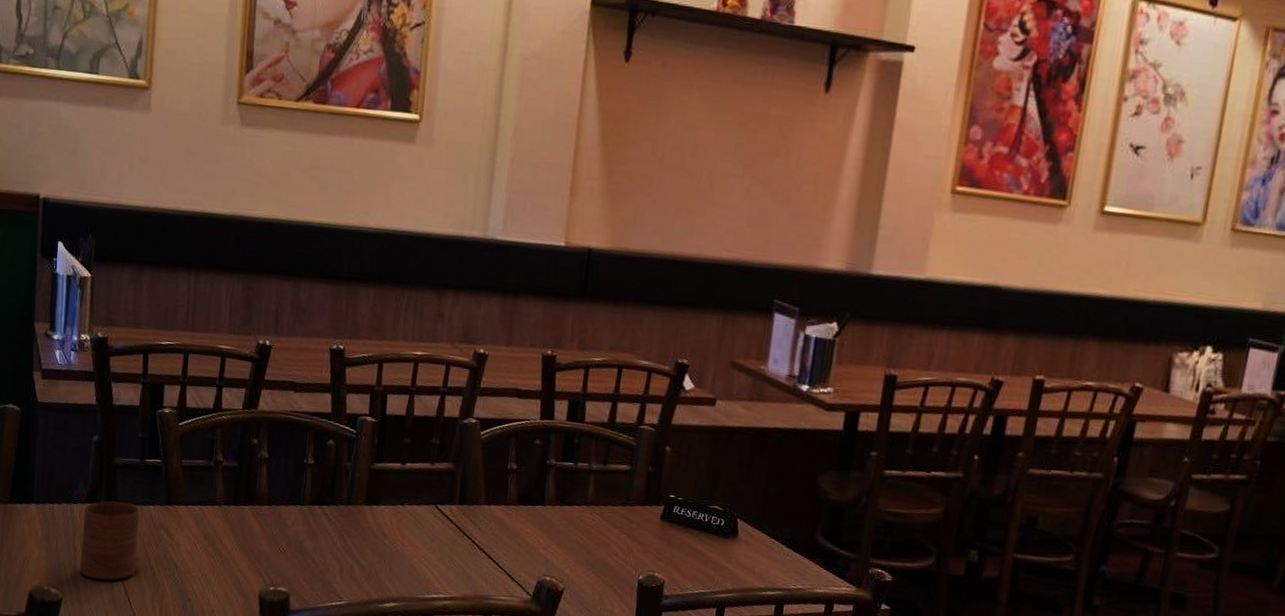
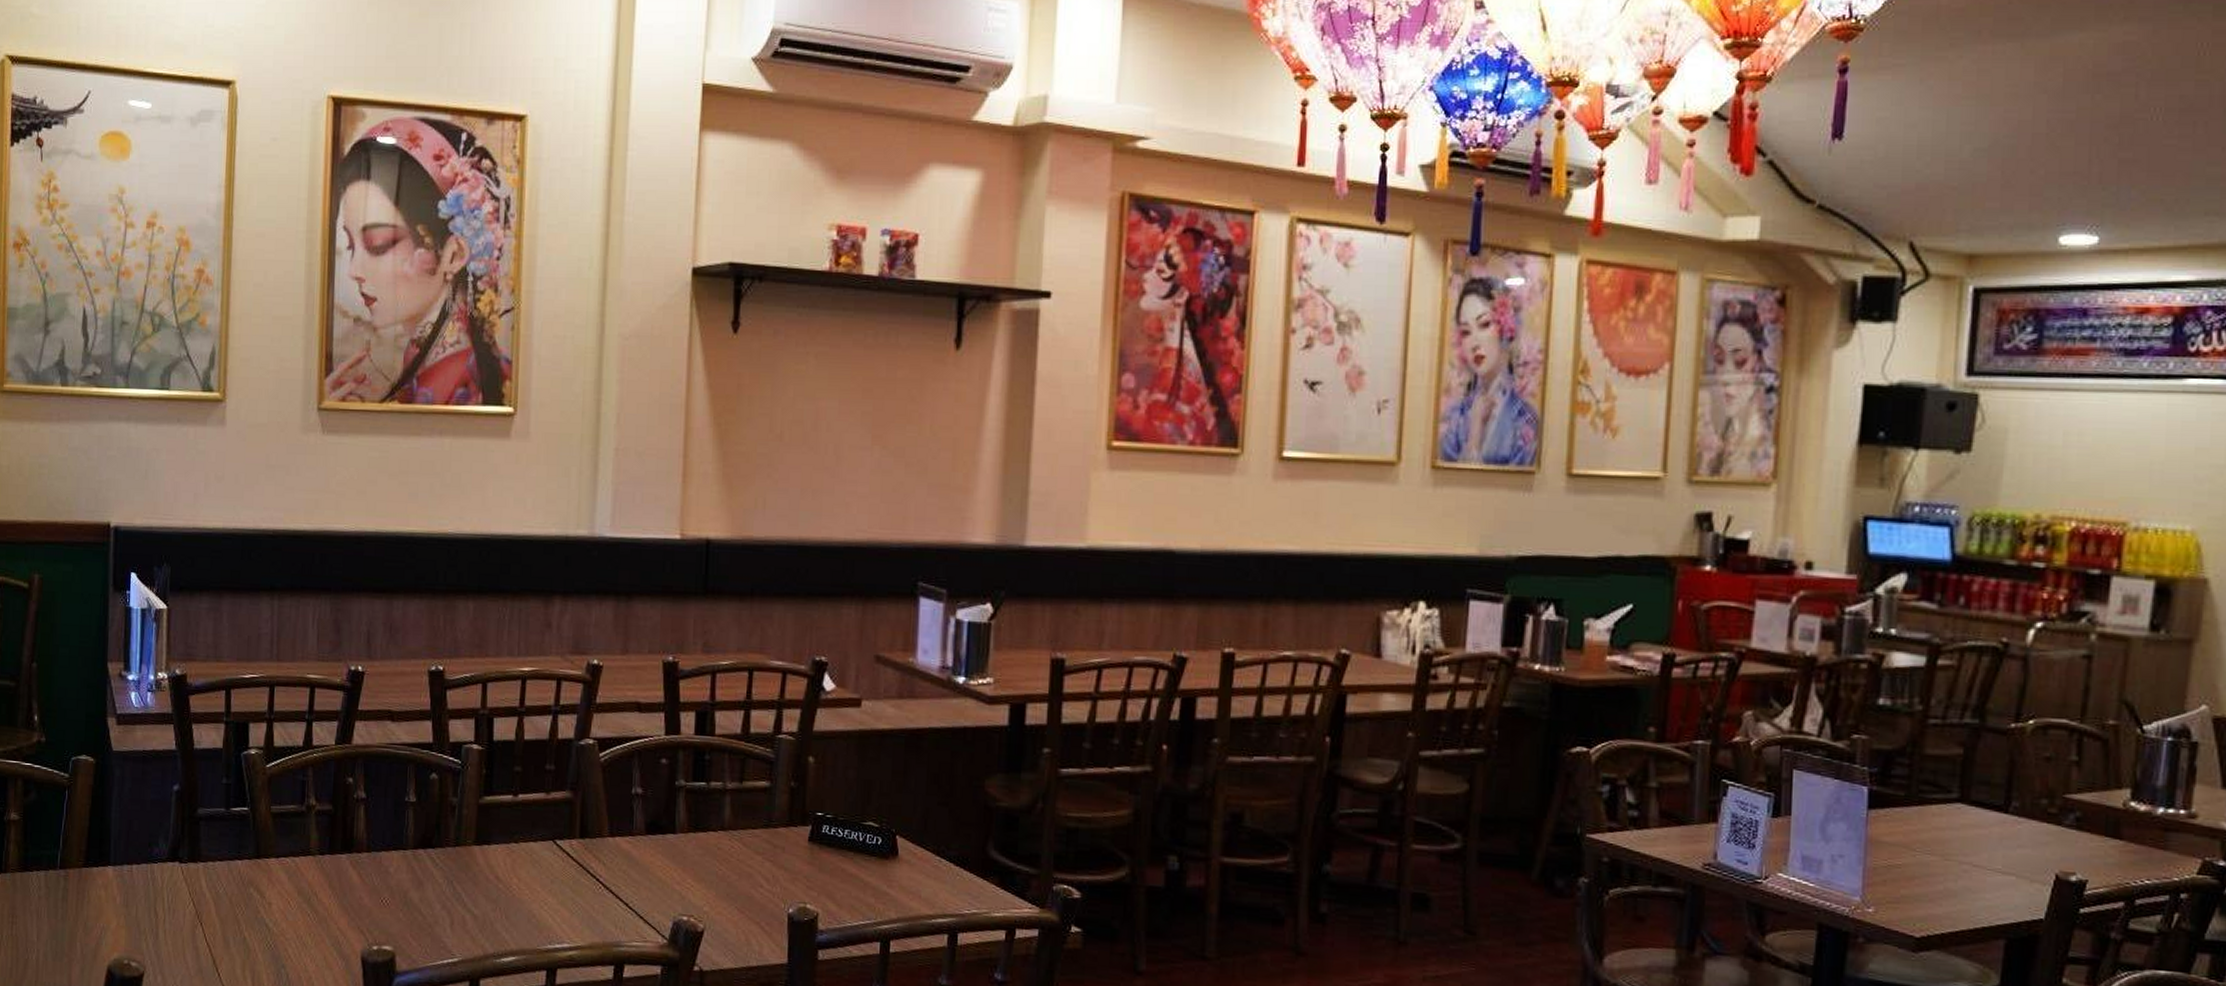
cup: present [80,501,140,581] -> none [163,857,226,949]

